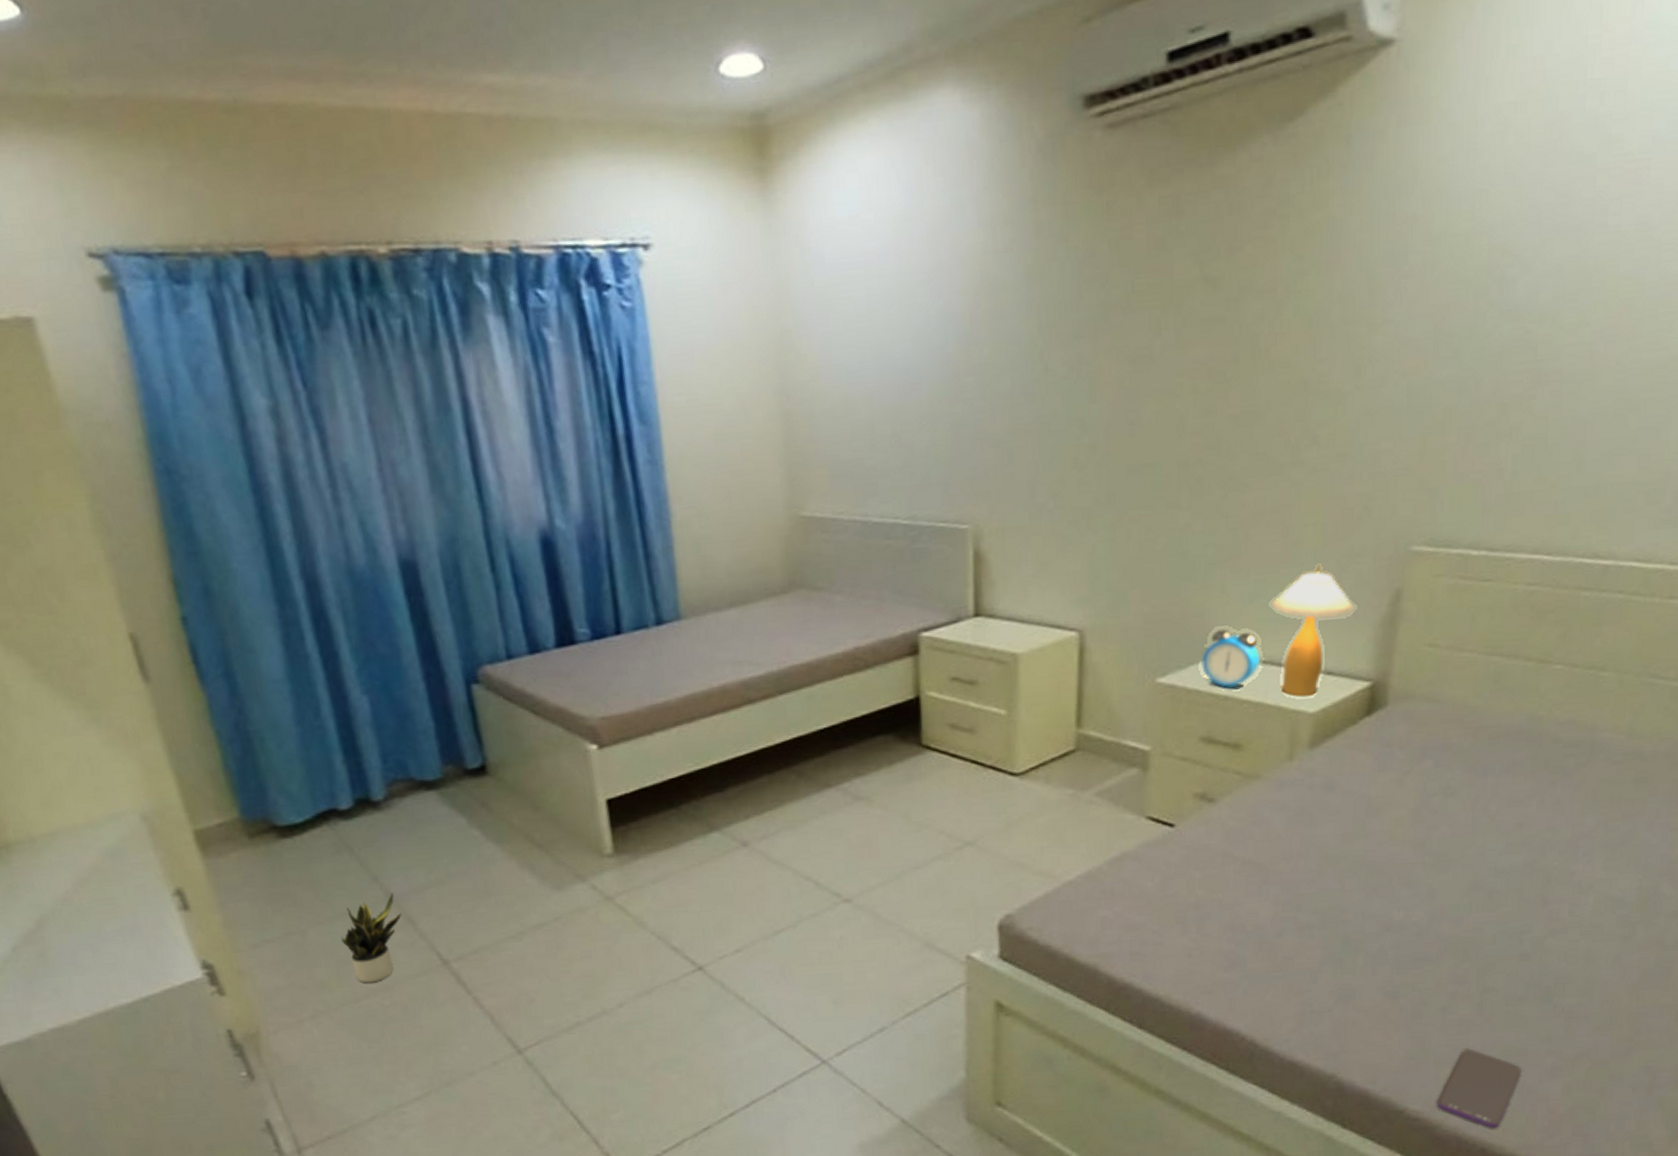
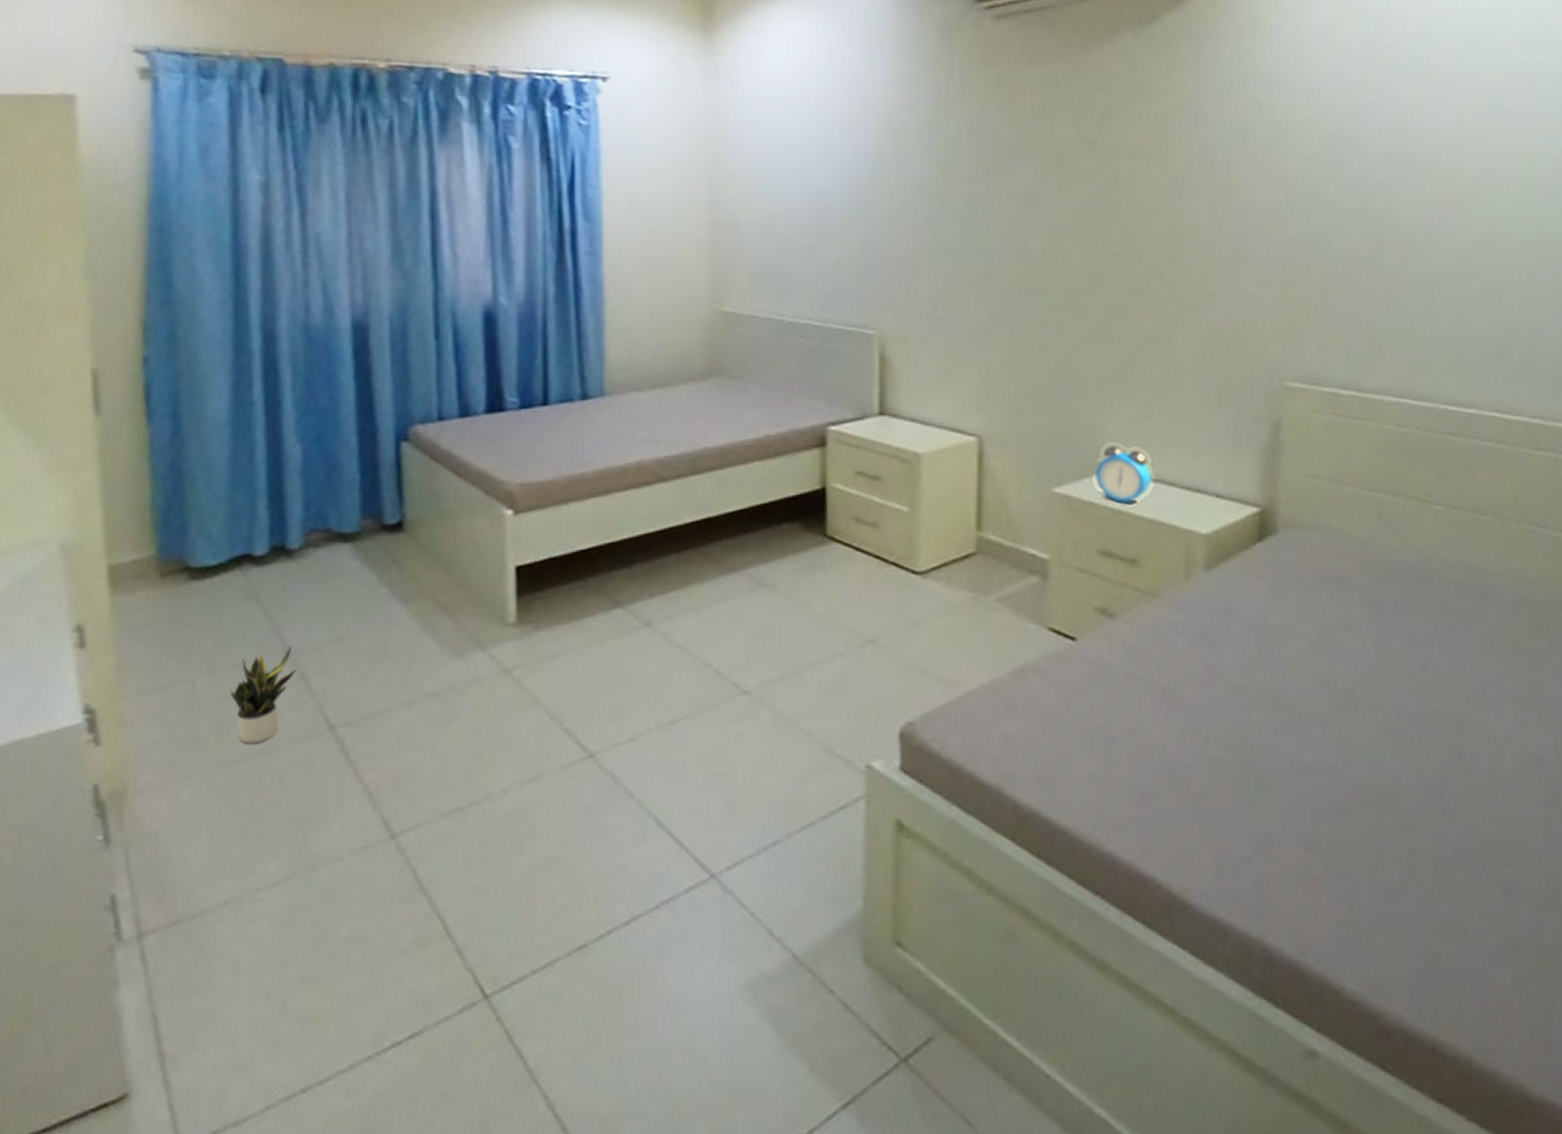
table lamp: present [1272,565,1356,698] -> none [1159,392,1239,518]
smartphone: present [1436,1048,1521,1129] -> none [1374,919,1464,1023]

